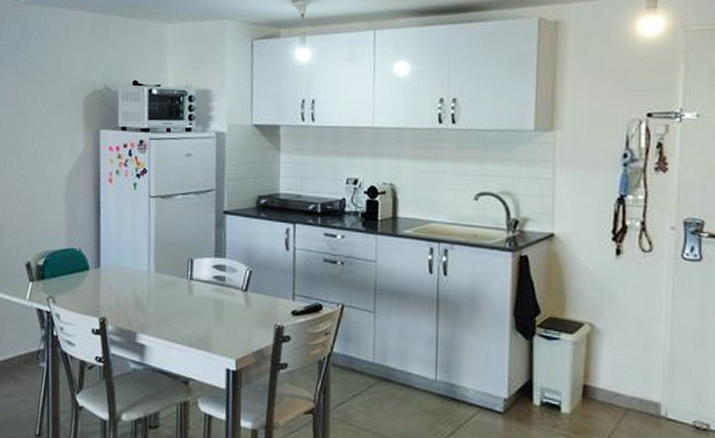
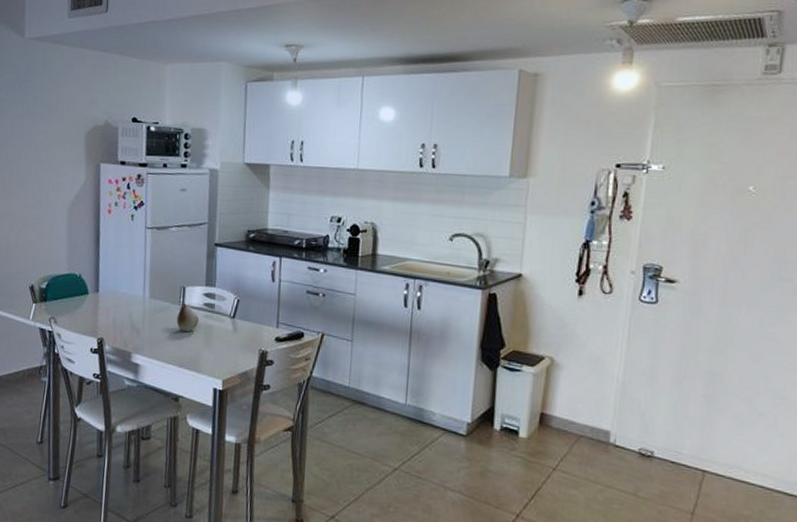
fruit: none [184,277,209,307] -> present [176,303,200,332]

